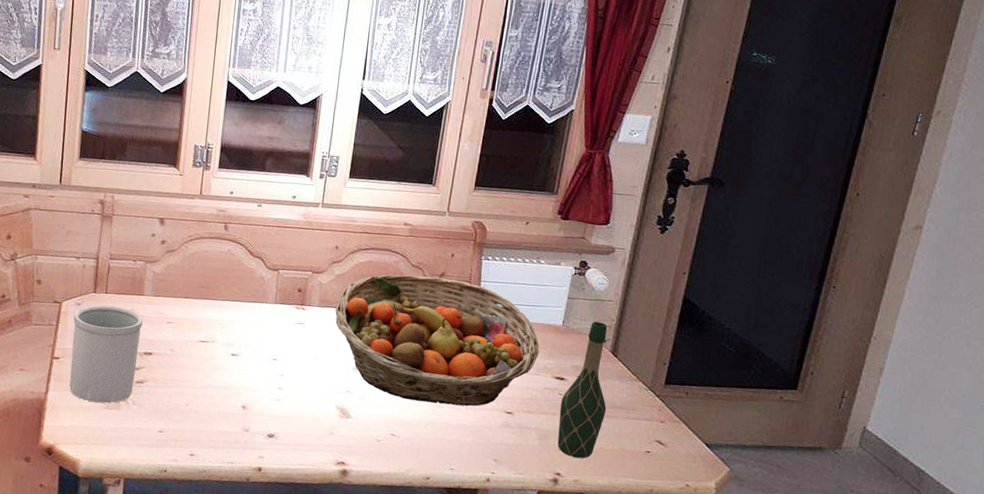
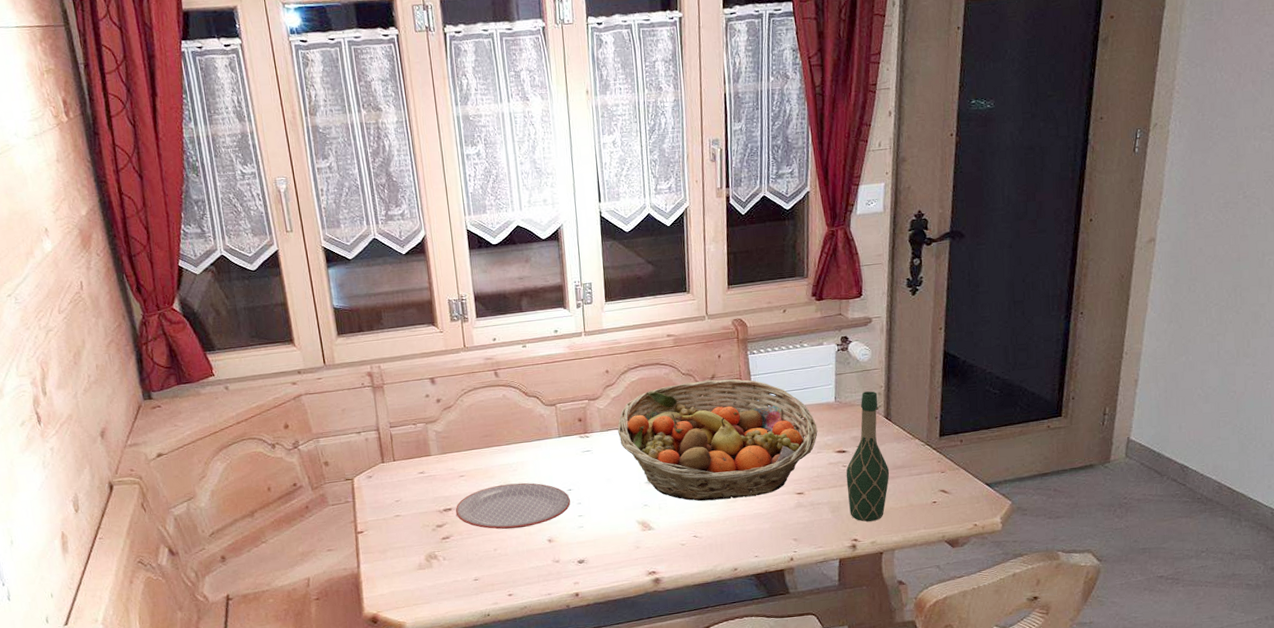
utensil holder: present [69,304,143,404] -> none [367,470,441,567]
plate: none [155,339,274,389] -> present [455,482,571,530]

